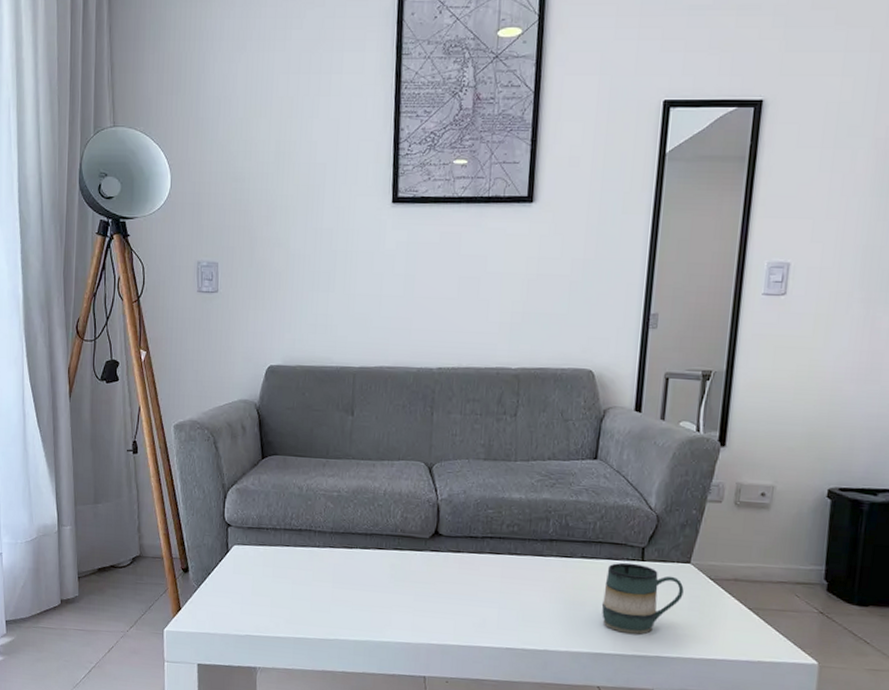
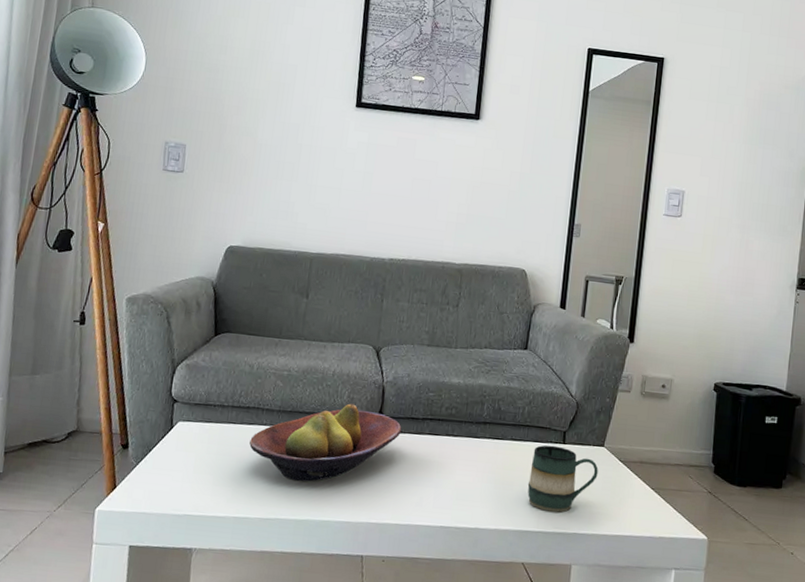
fruit bowl: none [304,523,460,604] -> present [249,403,402,482]

